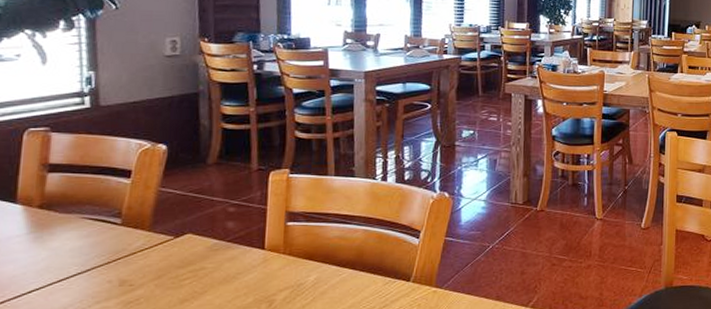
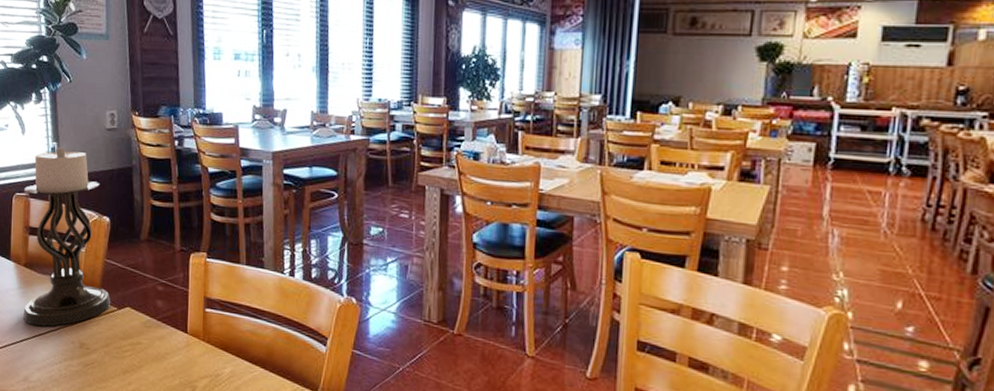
candle holder: none [34,76,166,272] -> present [23,147,111,327]

